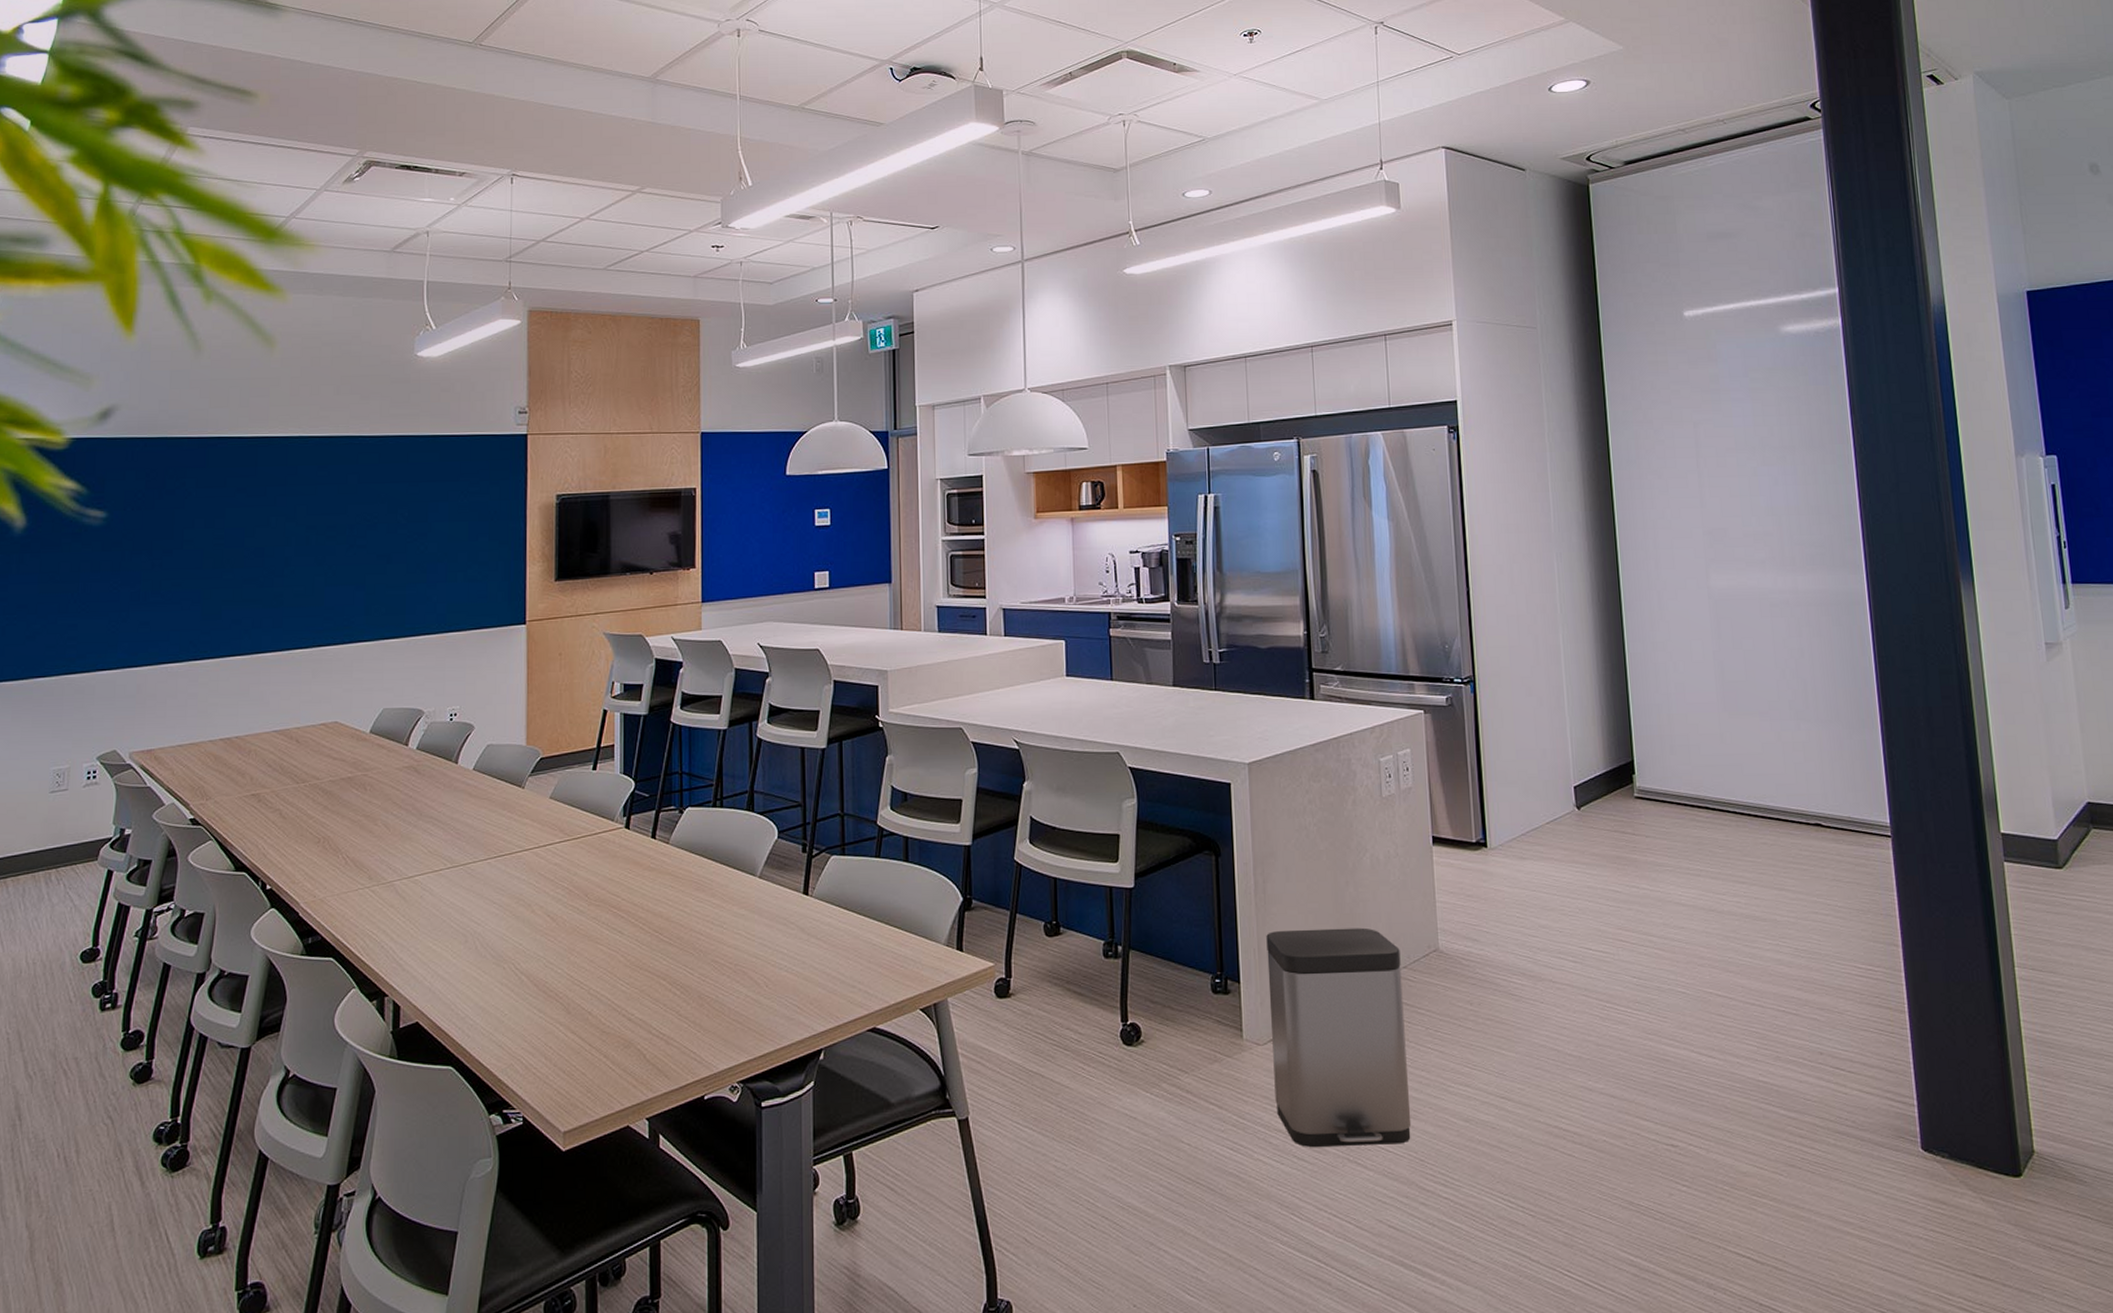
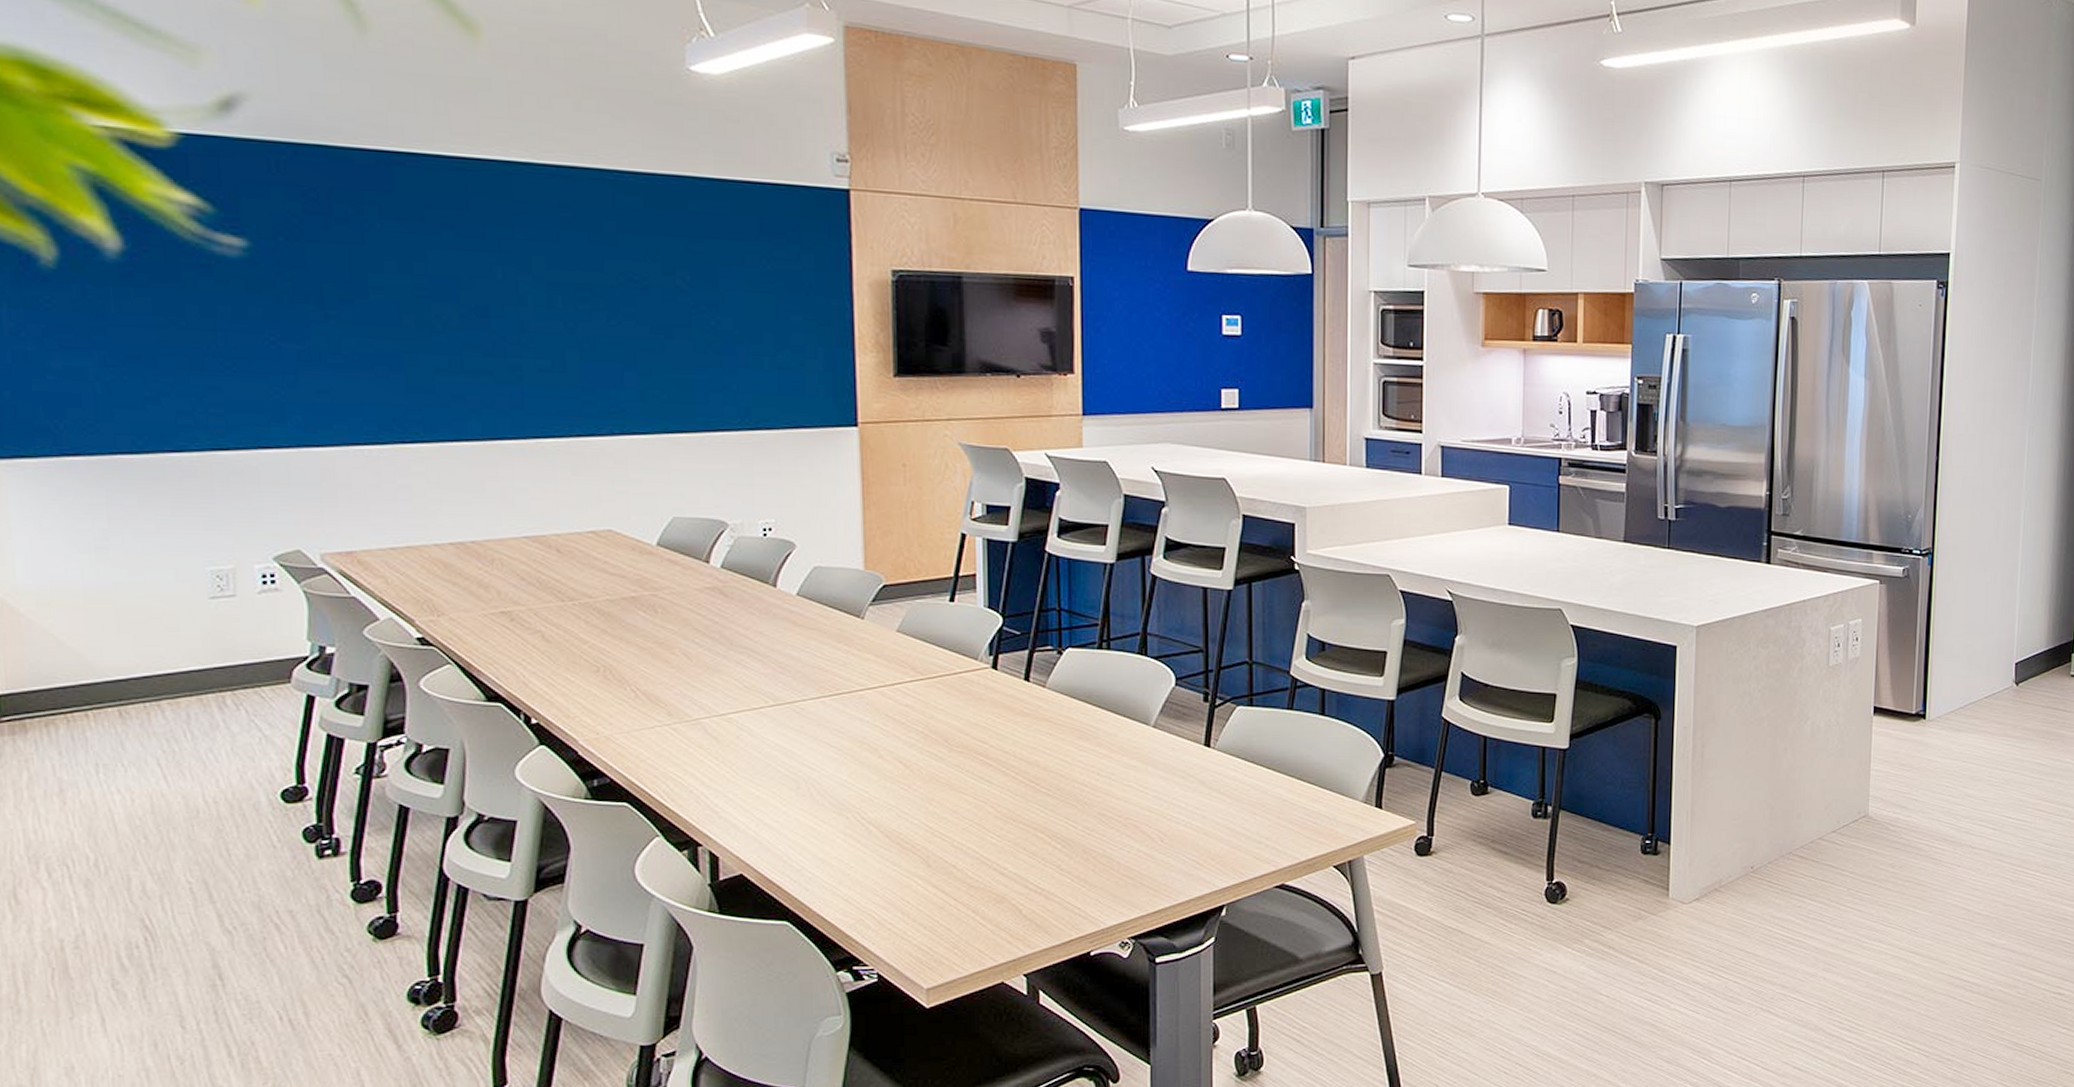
pedal bin: present [1266,927,1412,1147] -> none [1696,793,1831,998]

